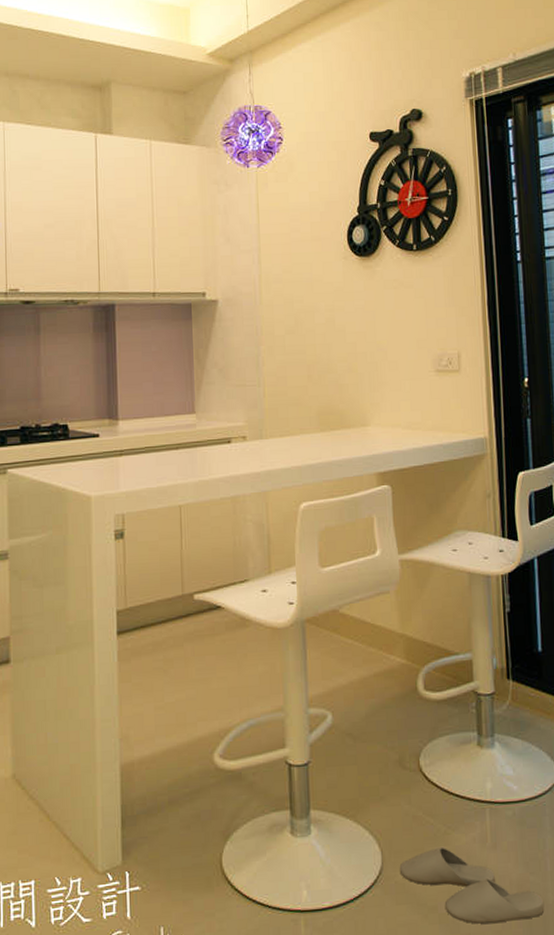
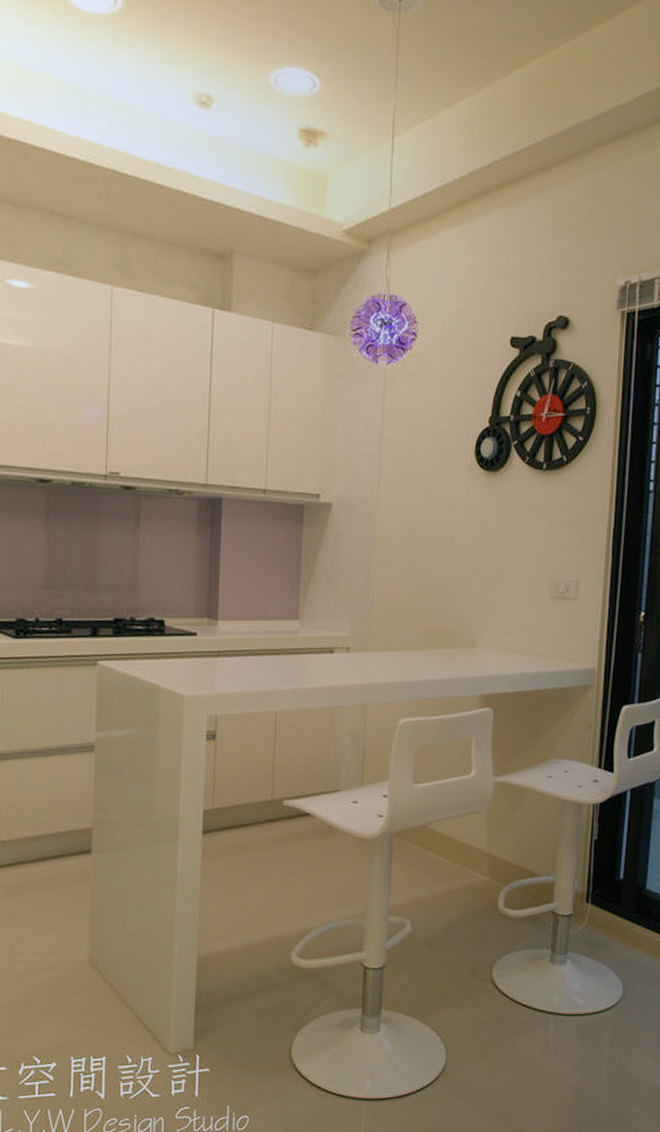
slippers: present [399,848,545,924] -> none [462,1051,595,1121]

